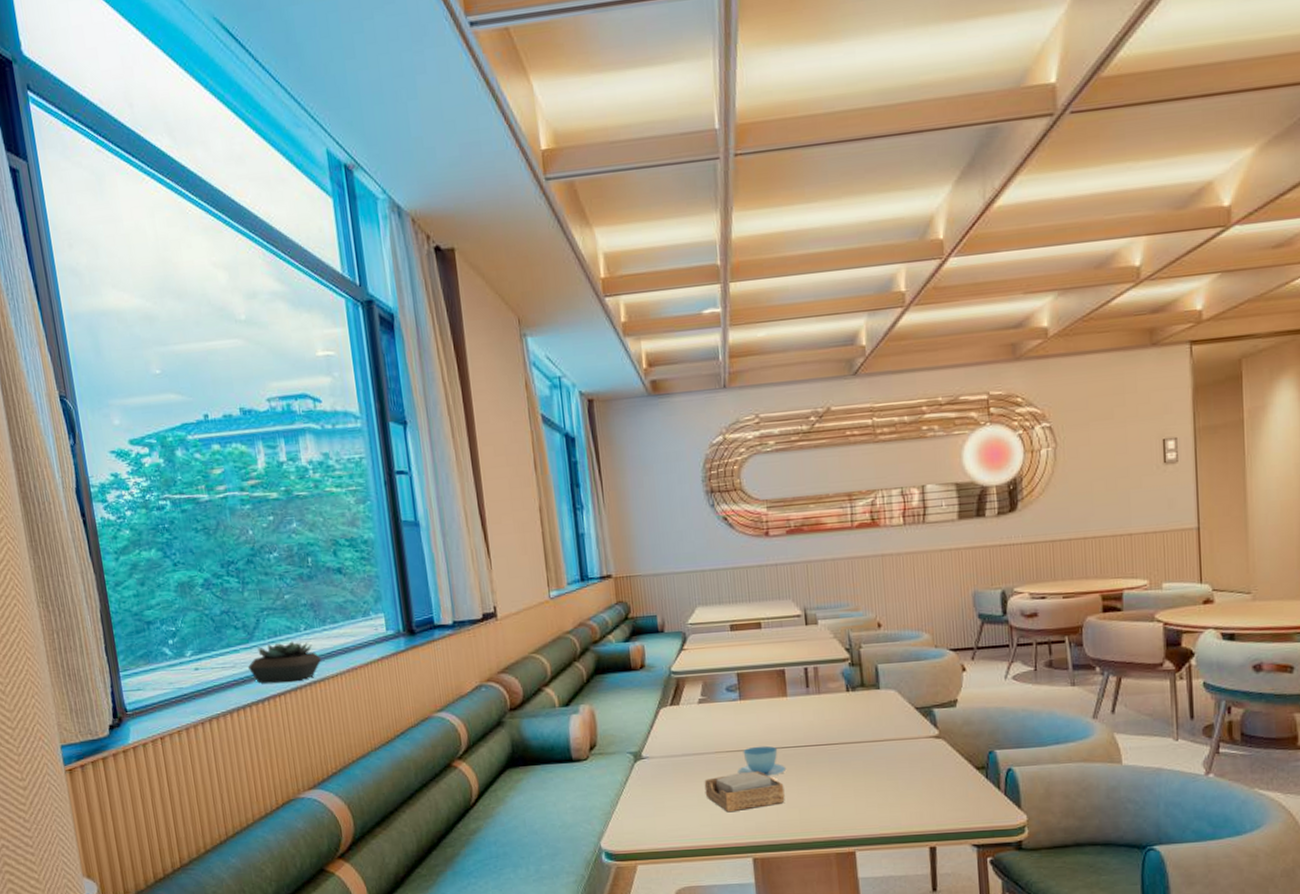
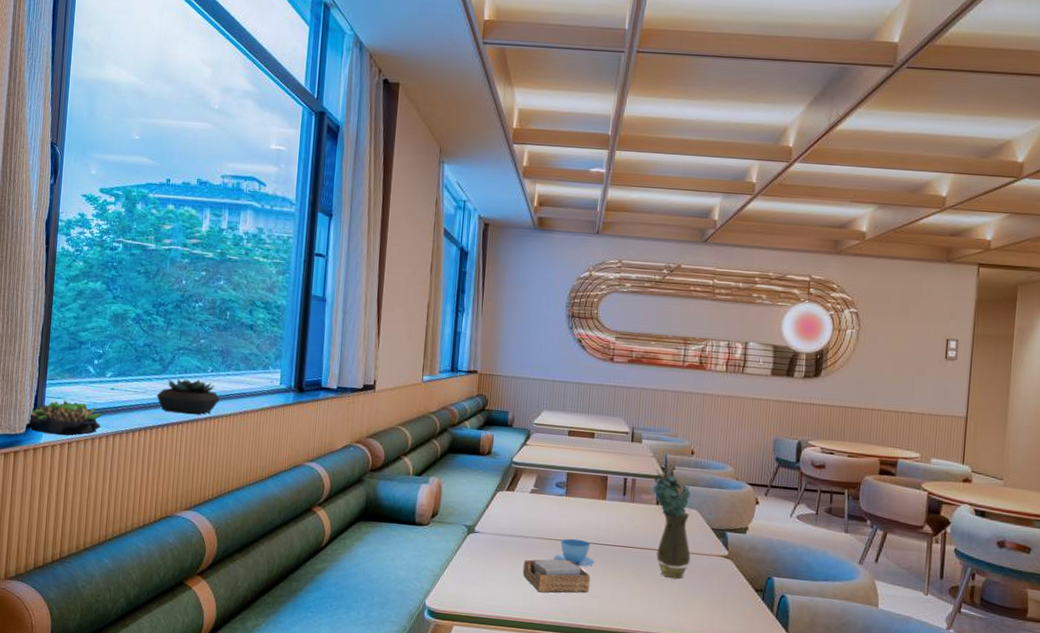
succulent plant: none [108,690,194,731] -> present [27,399,102,435]
vase: none [839,652,896,771] -> present [653,470,691,578]

